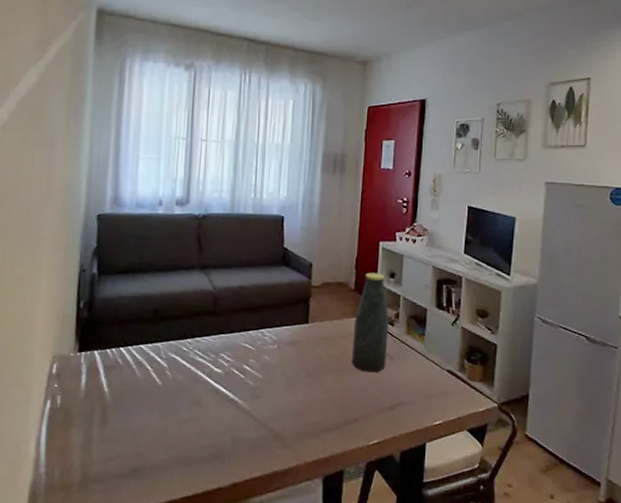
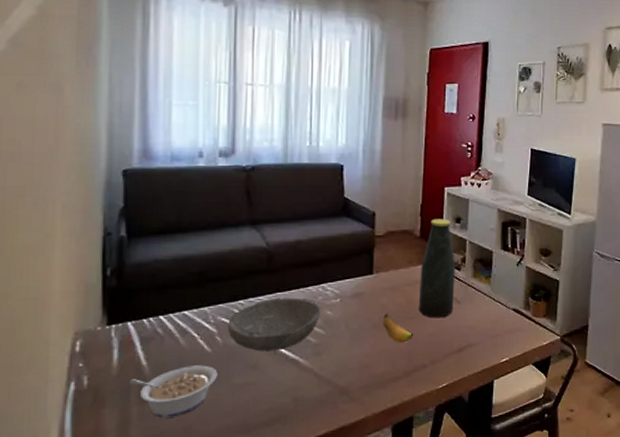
legume: none [93,396,166,443] -> present [128,365,218,418]
bowl: none [176,339,260,390] -> present [228,297,322,352]
banana: none [316,364,347,394] -> present [382,314,414,343]

